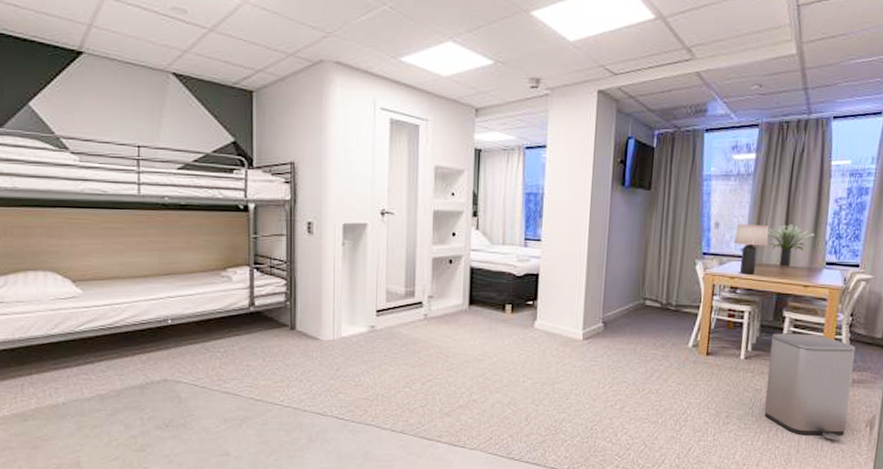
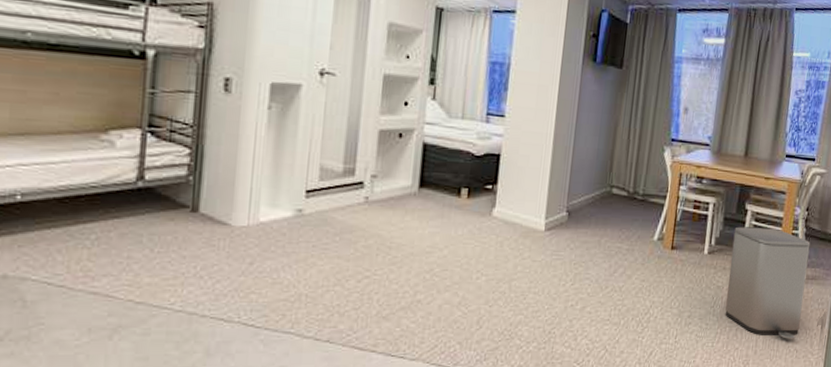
table lamp: present [734,224,769,275] -> none [702,111,735,165]
potted plant: present [767,223,815,267] -> none [733,113,777,158]

